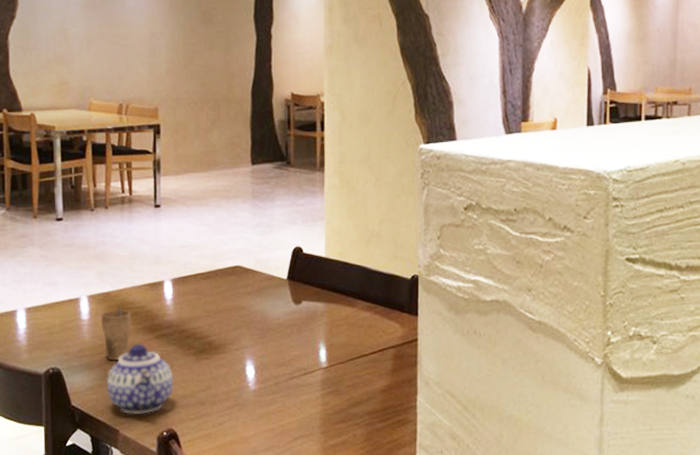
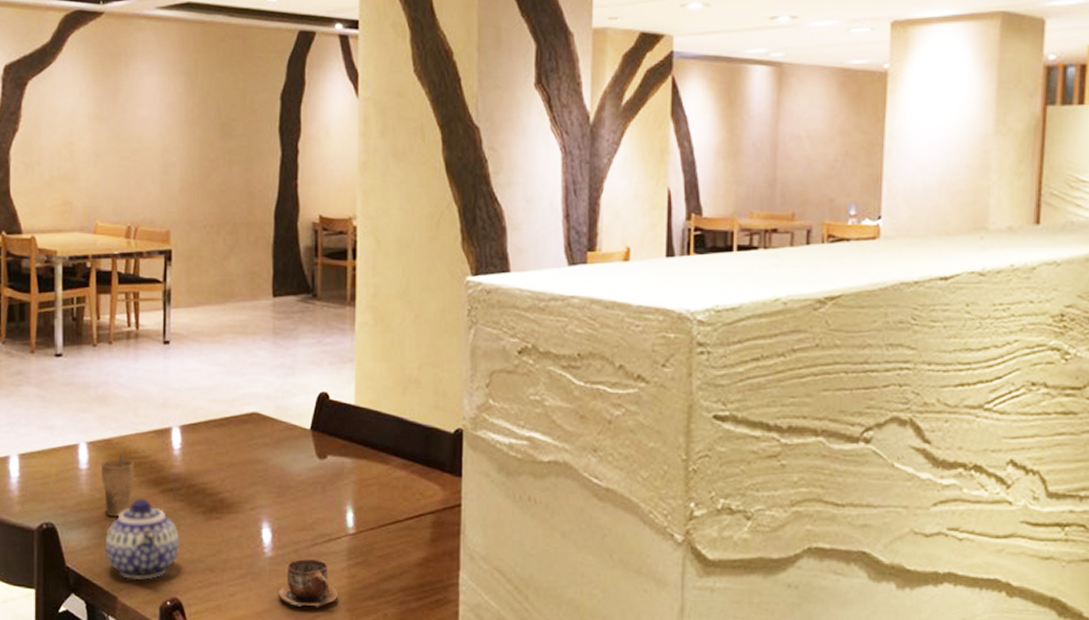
cup: none [261,391,314,432] -> present [278,559,339,608]

